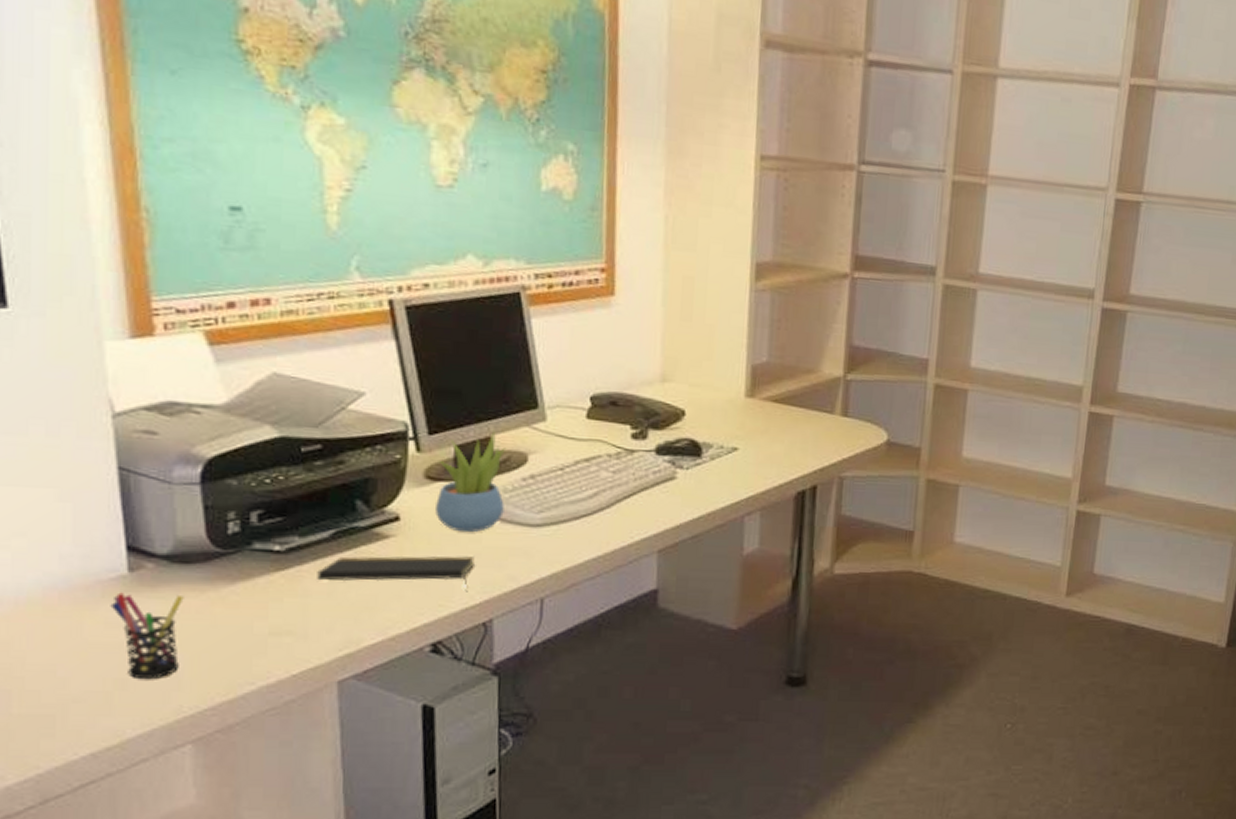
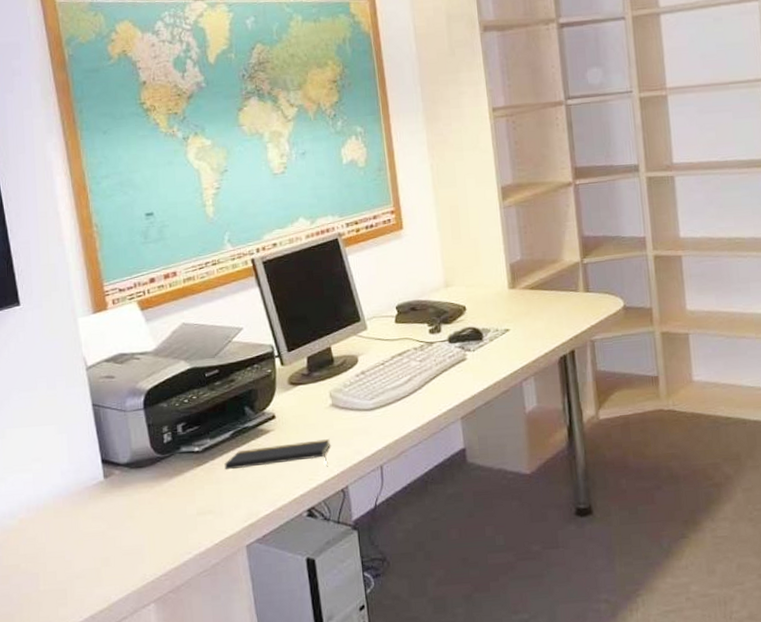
pen holder: present [110,592,184,680] -> none [94,492,141,557]
succulent plant: present [435,429,505,533] -> none [296,341,346,422]

